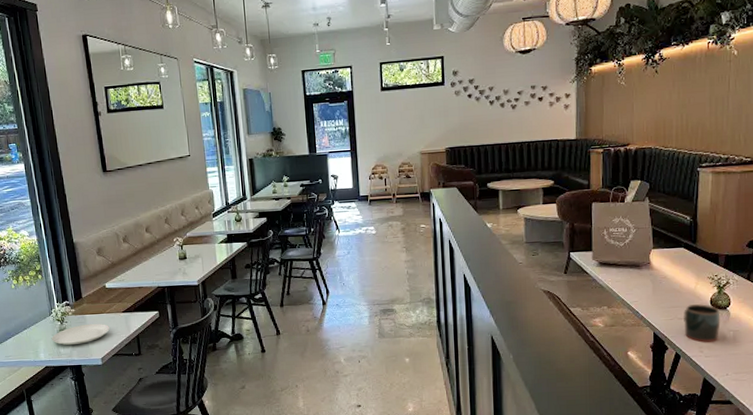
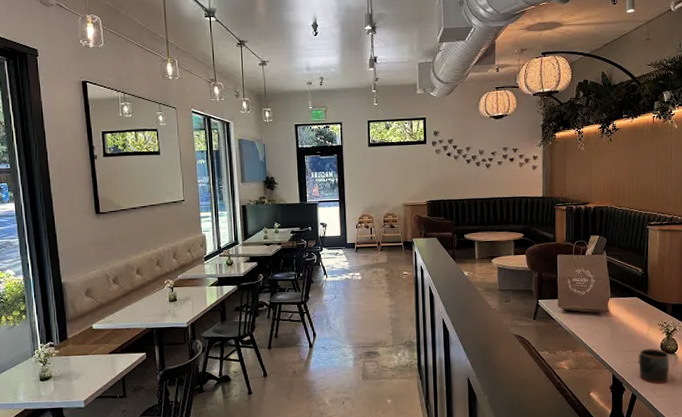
plate: present [52,323,110,346] -> none [33,364,94,388]

